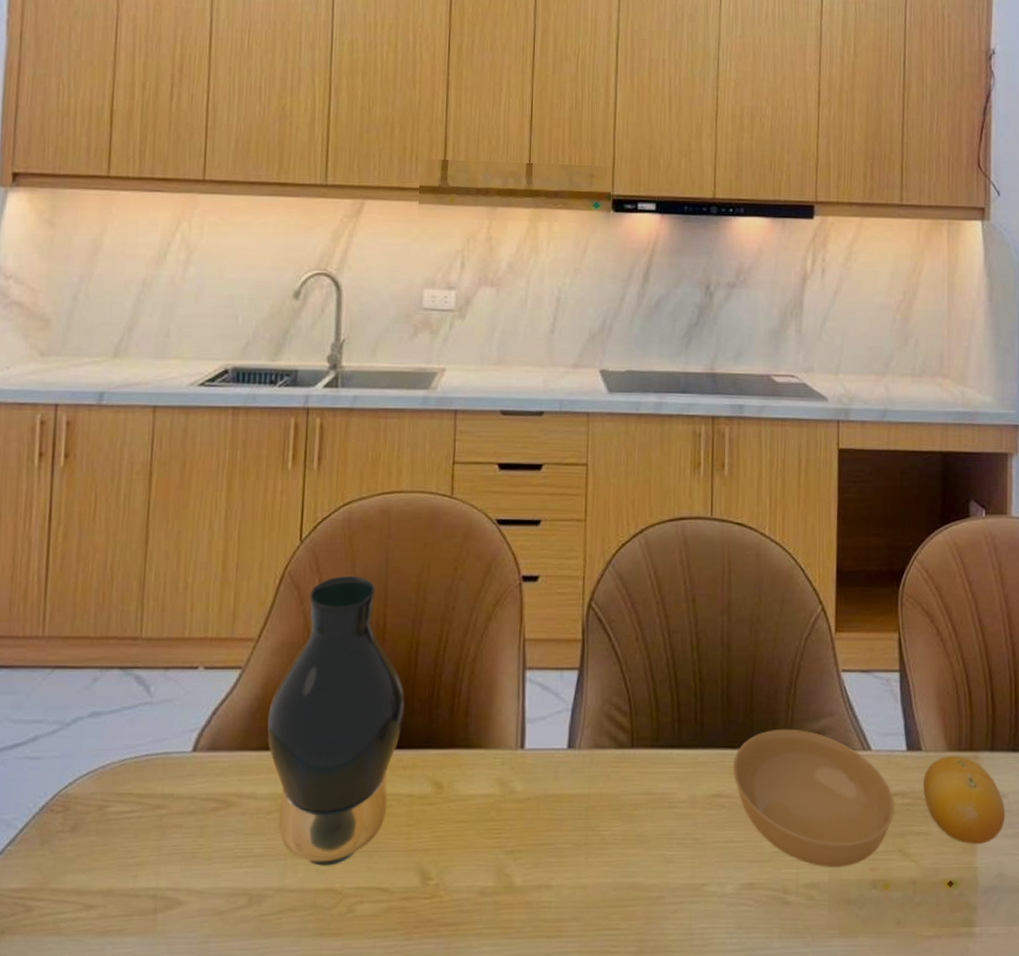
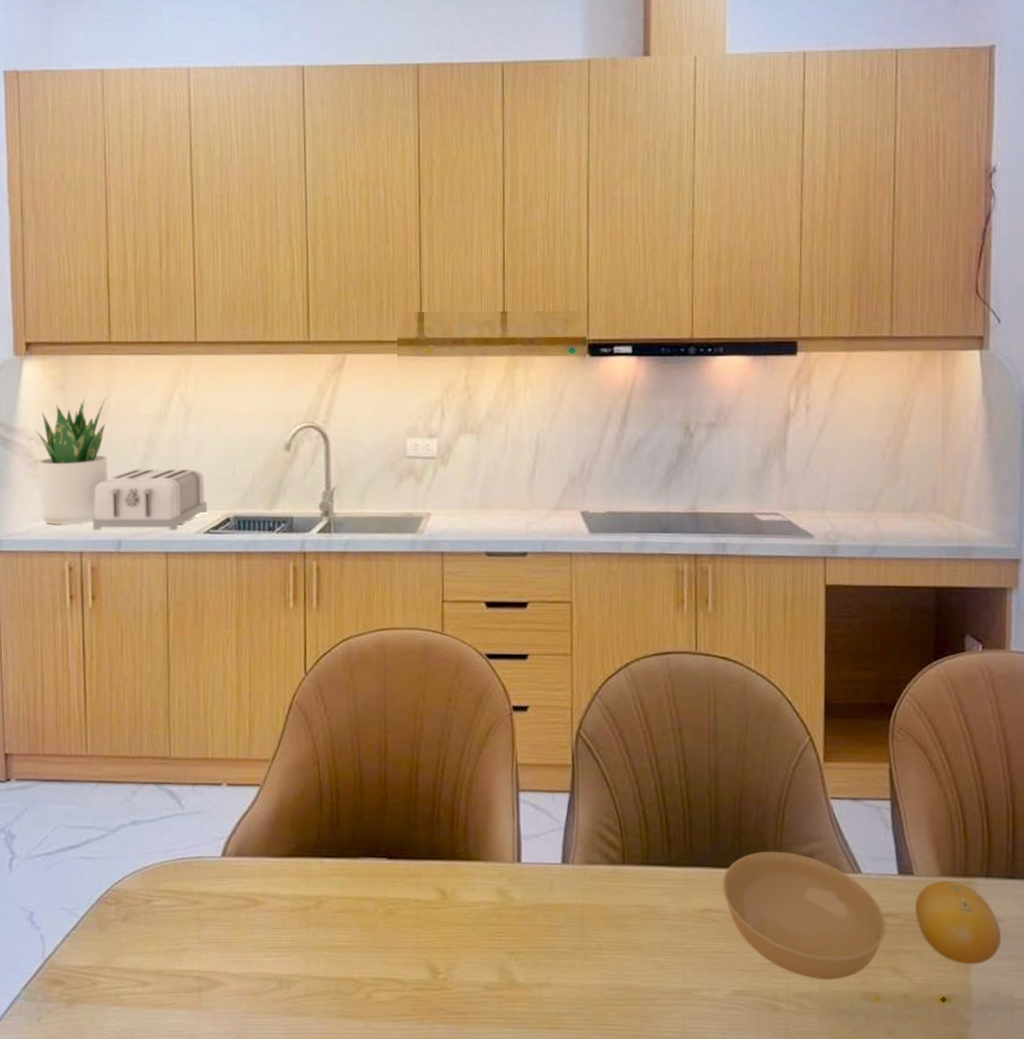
planter: none [13,234,99,374] -> present [35,397,107,525]
toaster: none [72,313,204,381] -> present [92,468,207,531]
vase: present [267,576,406,866] -> none [286,705,409,958]

